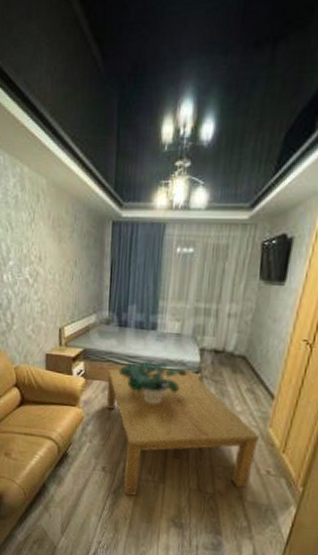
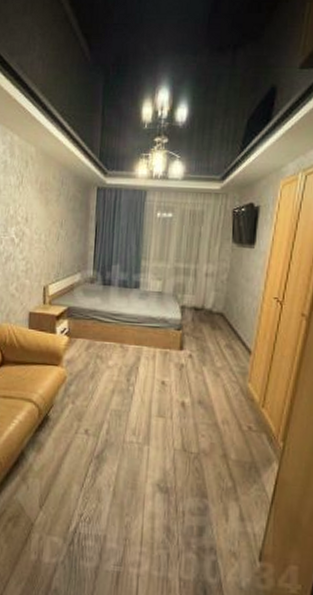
coffee table: present [106,368,260,496] -> none [90,326,240,461]
potted plant: present [118,360,187,404] -> none [102,317,169,362]

